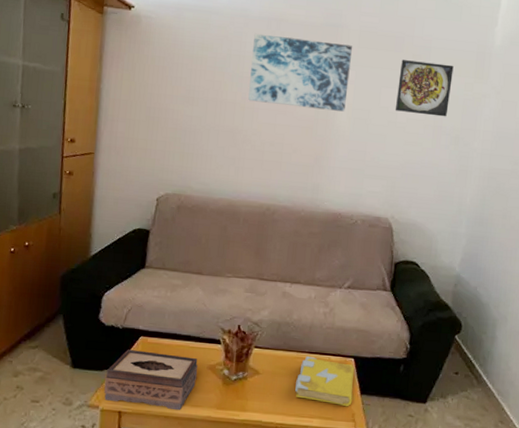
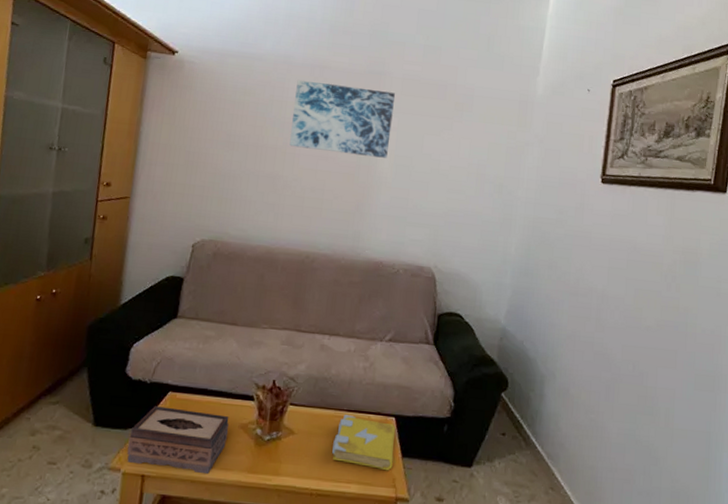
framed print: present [395,60,454,117] -> none [437,107,496,165]

